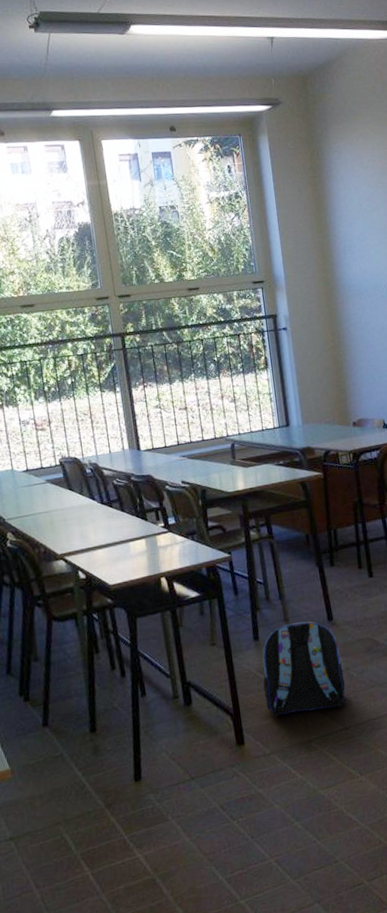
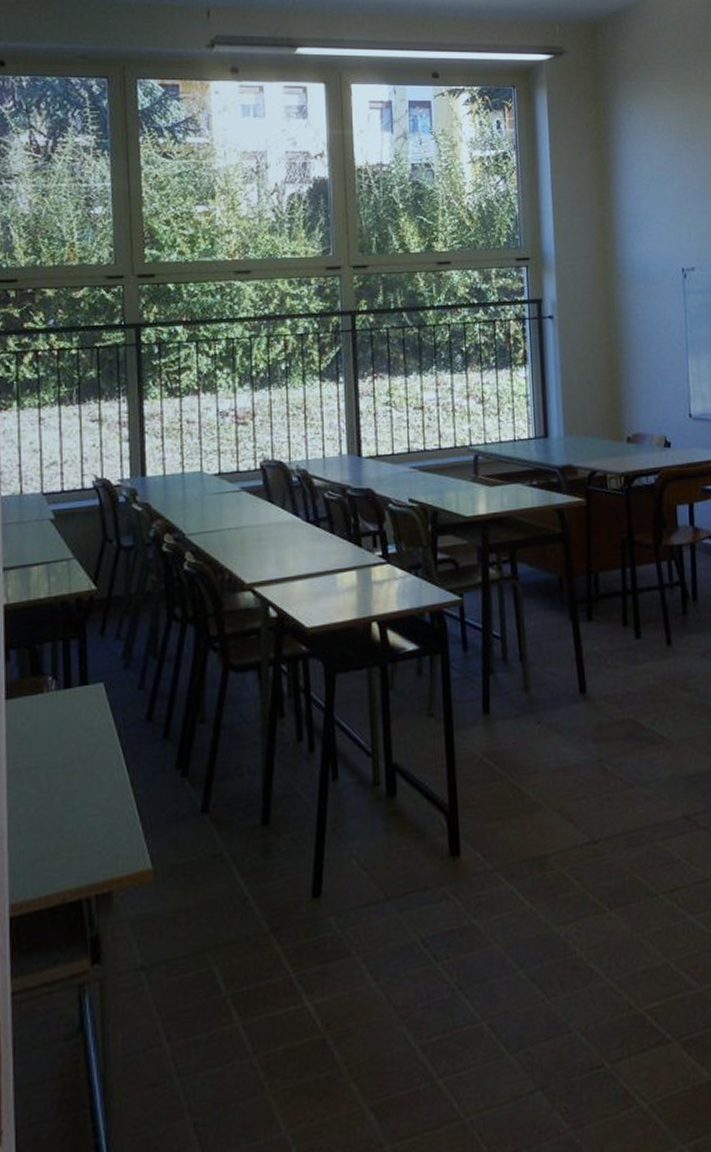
backpack: present [262,621,345,717] -> none [490,692,596,820]

